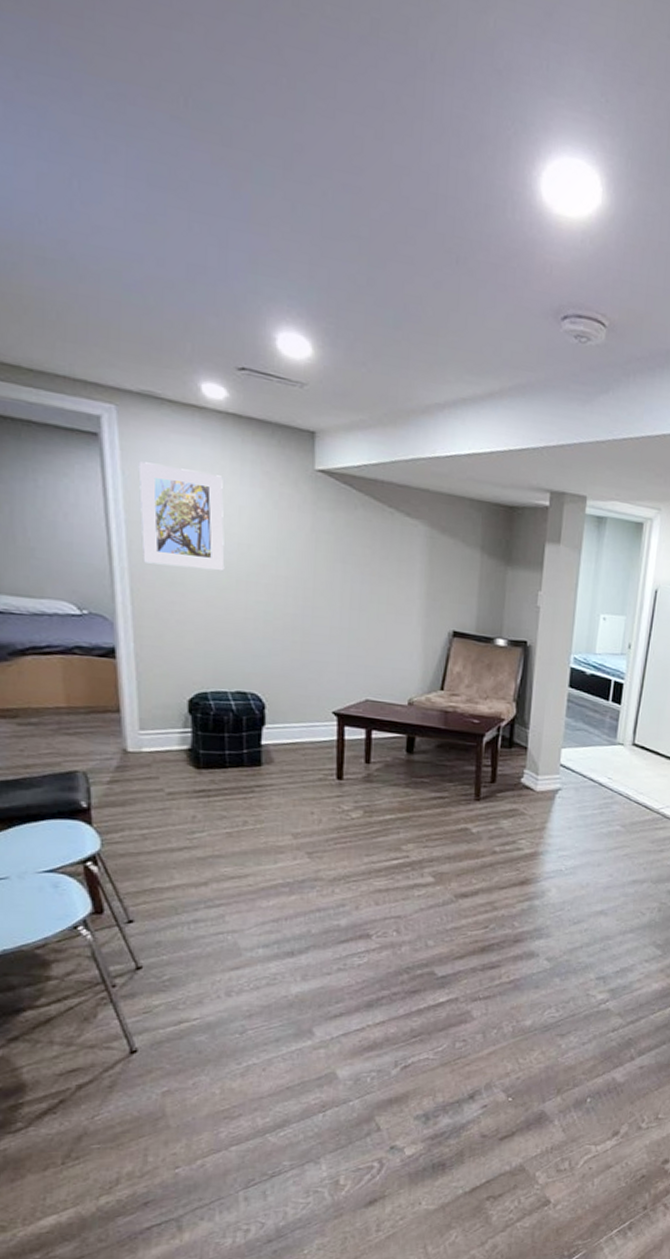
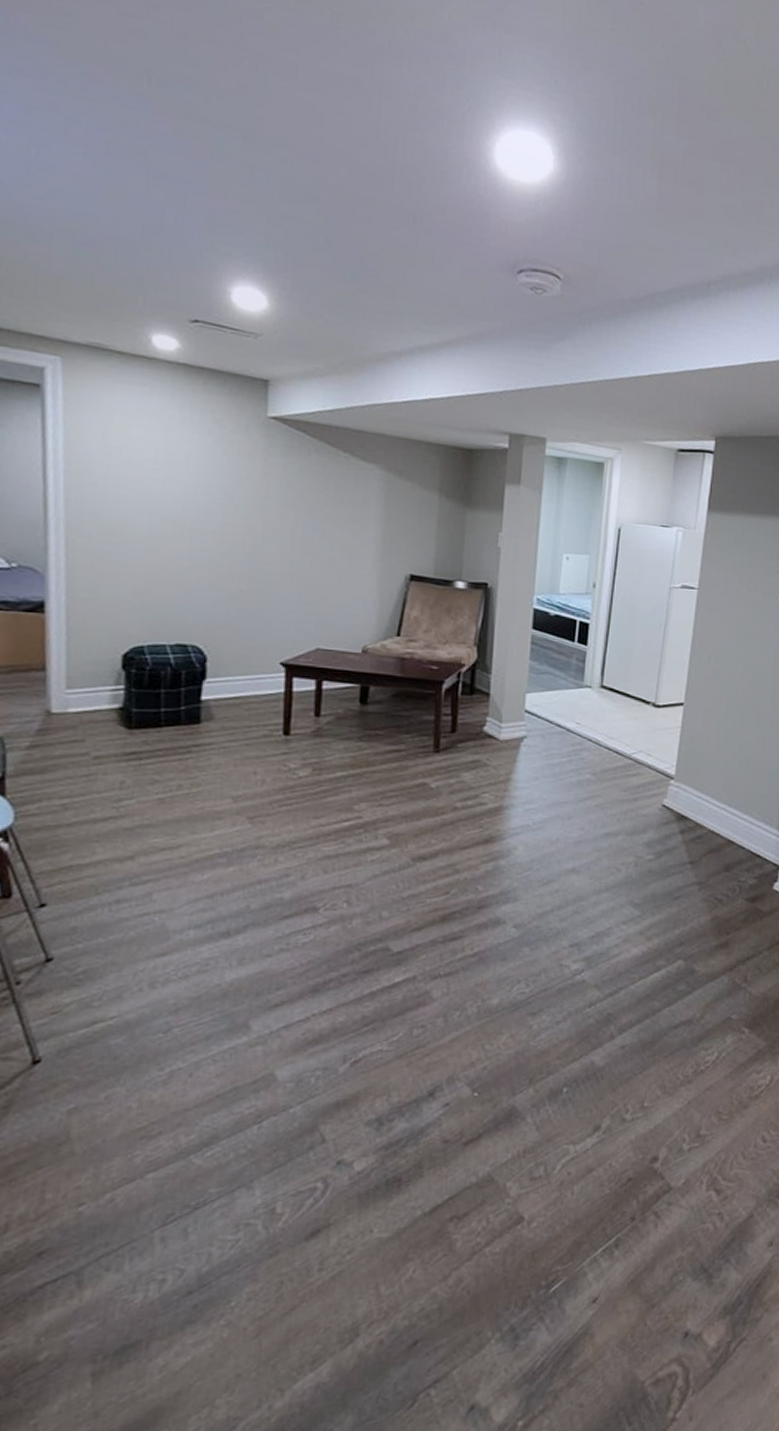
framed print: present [138,461,225,572] -> none [80,411,171,520]

